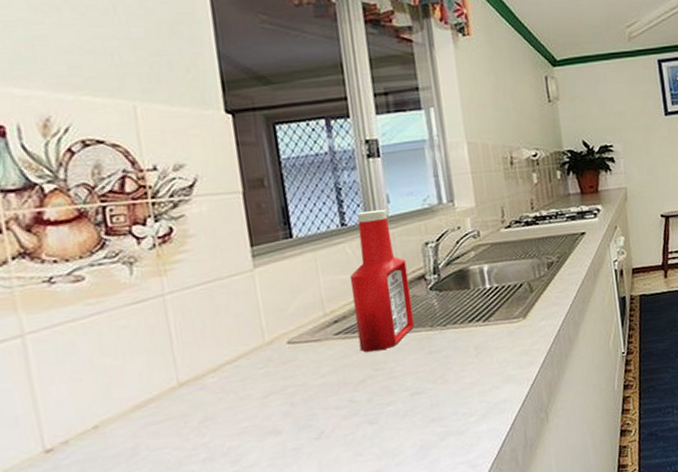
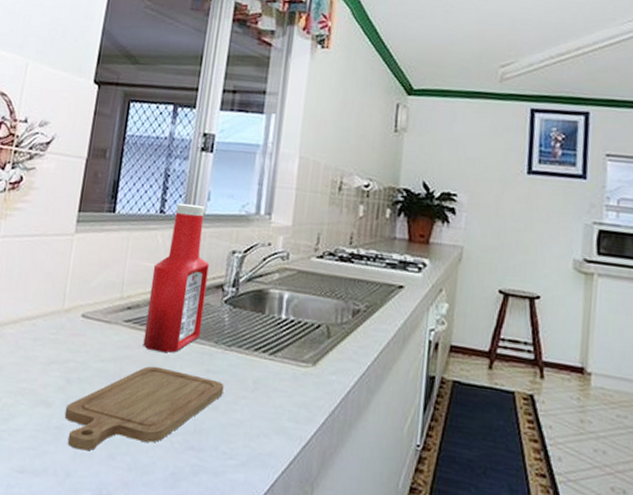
chopping board: none [297,357,450,461] -> present [64,366,224,451]

